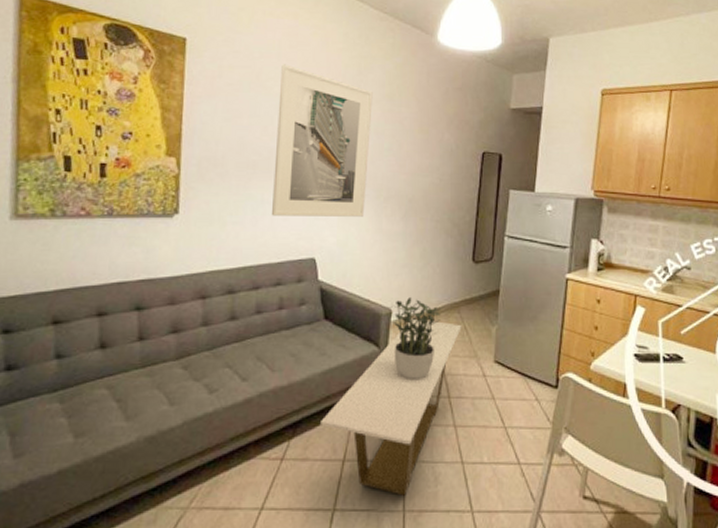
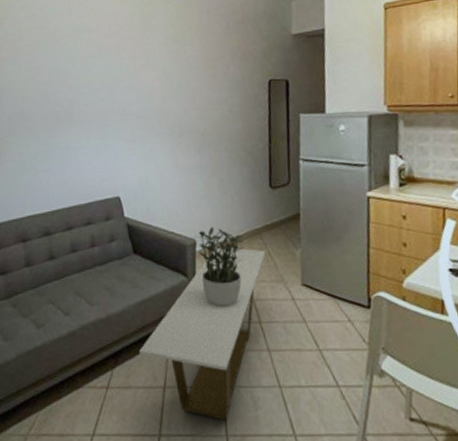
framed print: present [272,64,373,217] -> none [73,20,161,161]

